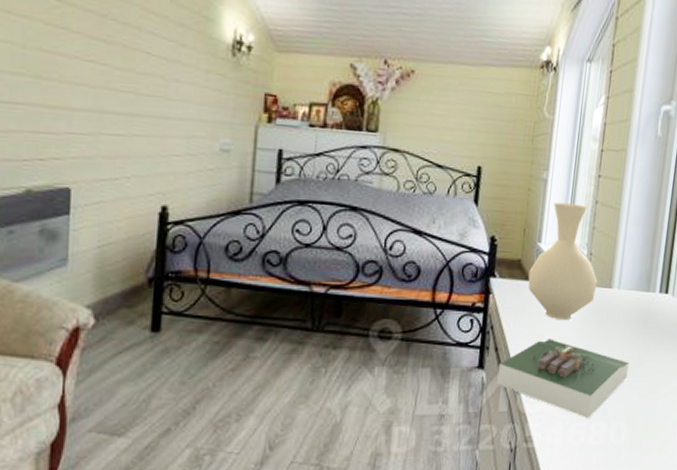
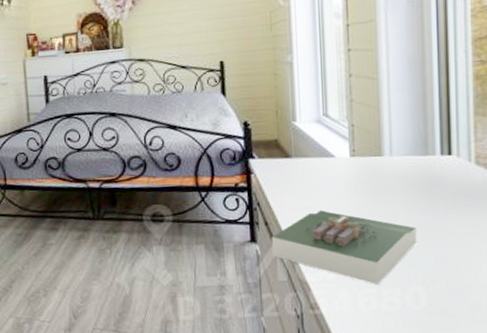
vase: present [528,202,598,321] -> none [288,79,365,192]

